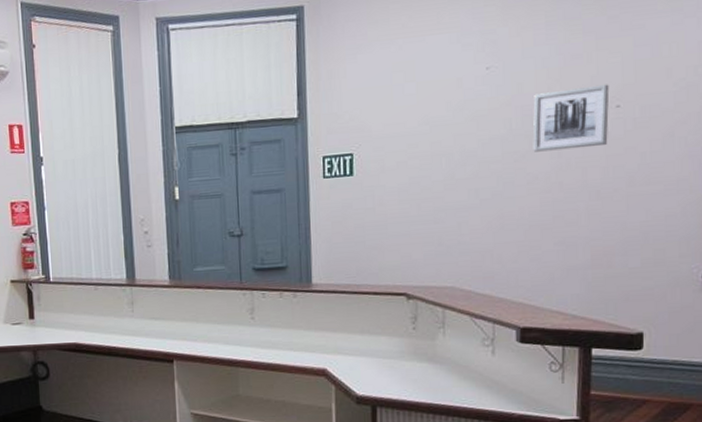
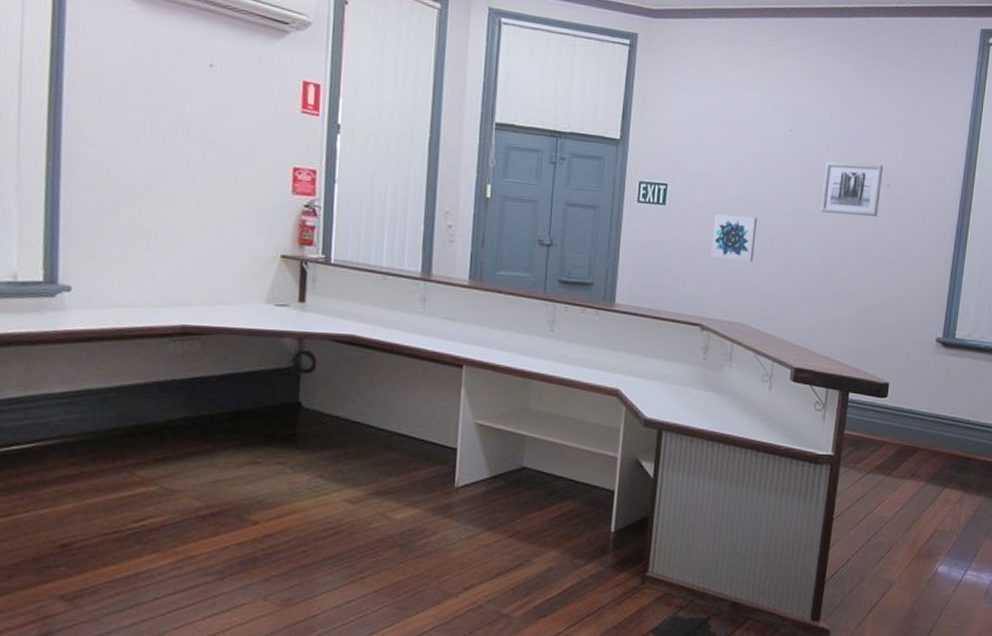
wall art: none [408,171,459,222] -> present [711,214,757,262]

